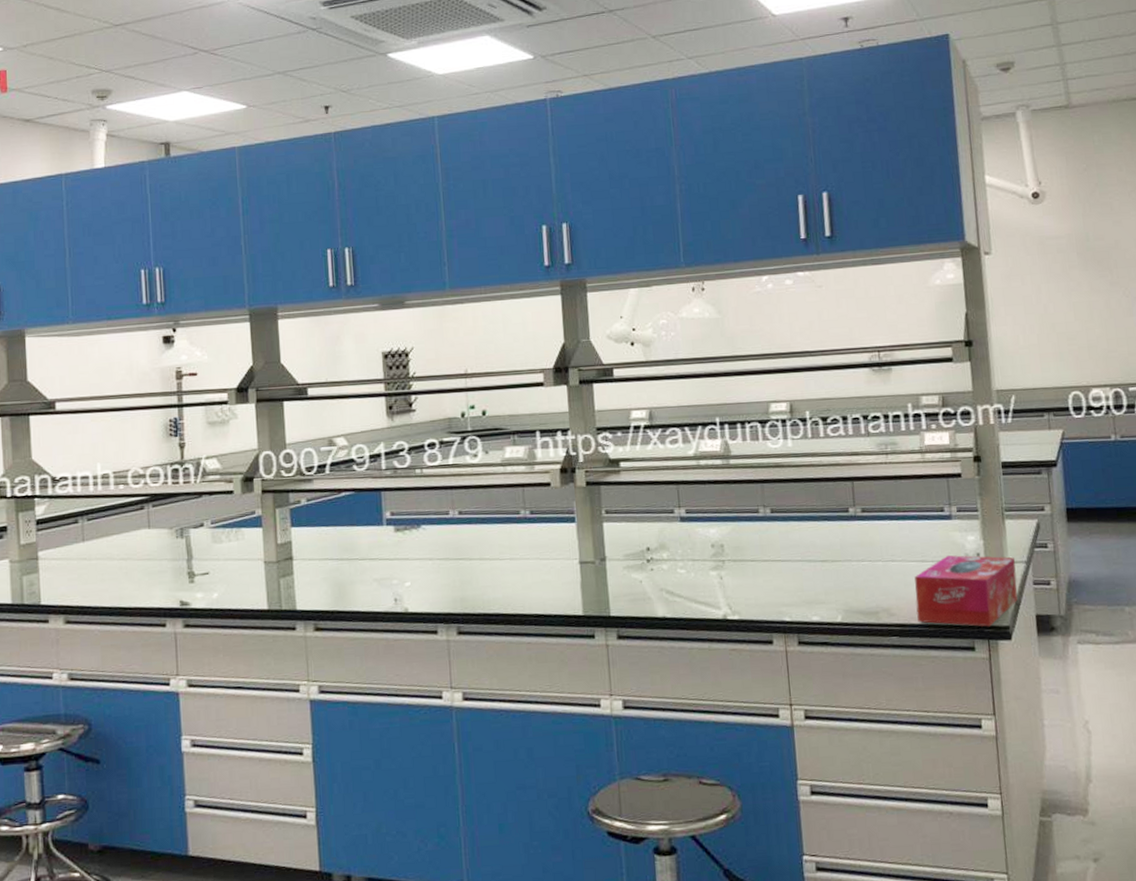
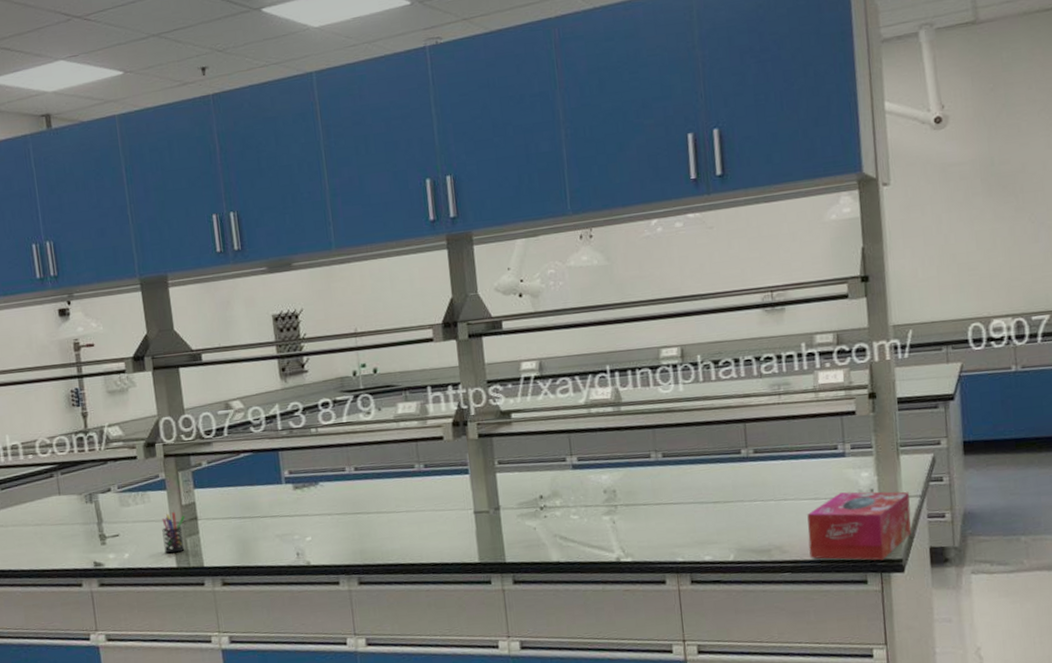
pen holder: none [255,551,281,595] -> present [162,512,186,554]

